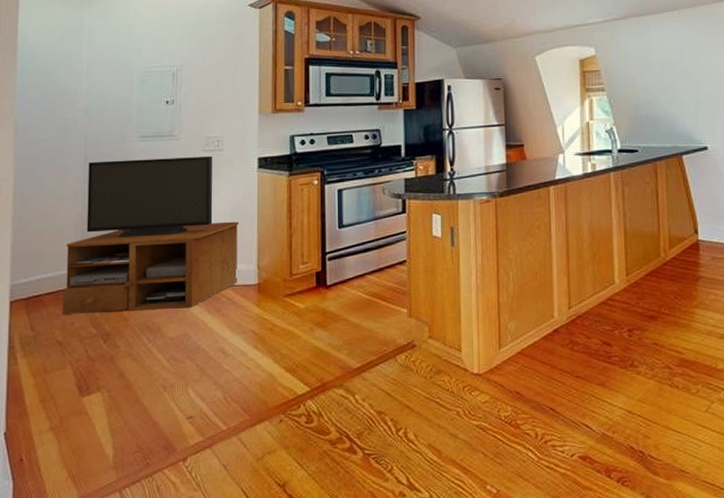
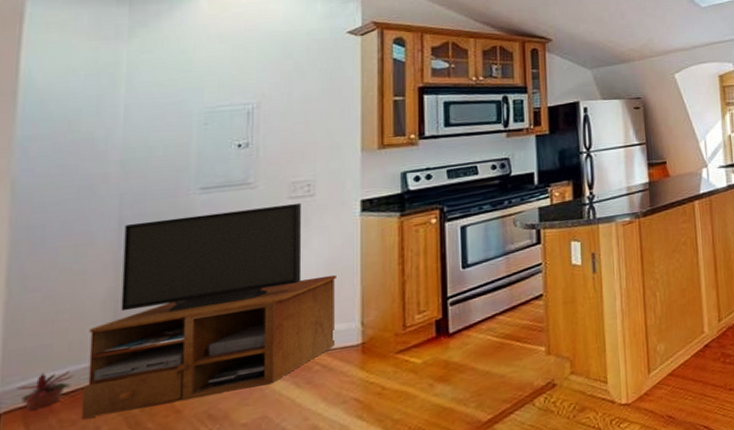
potted plant: none [21,273,58,302] -> present [16,371,76,411]

